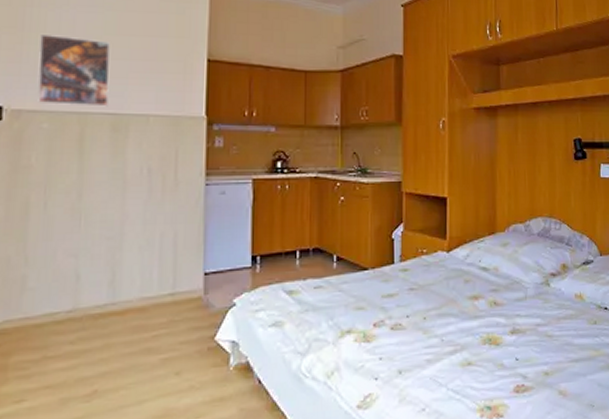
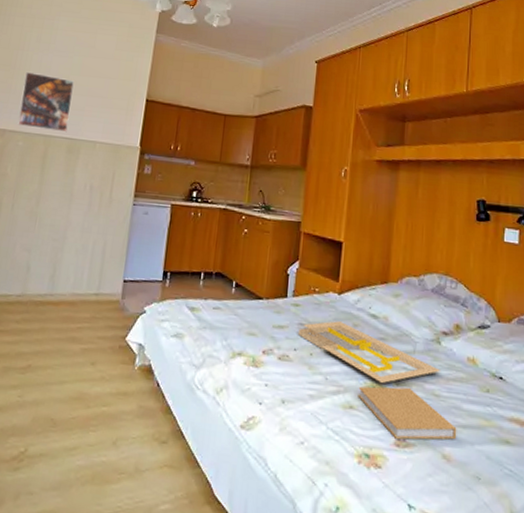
serving tray: none [409,280,552,334] -> present [298,321,441,383]
book: none [475,333,571,387] -> present [358,386,457,440]

